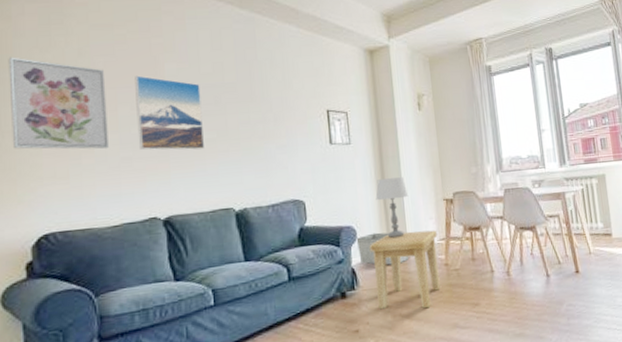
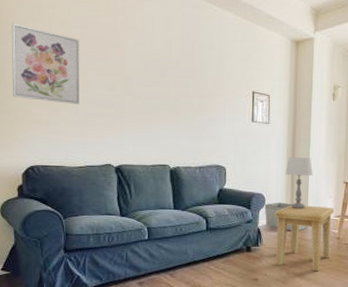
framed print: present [135,75,205,150] -> none [101,46,152,114]

